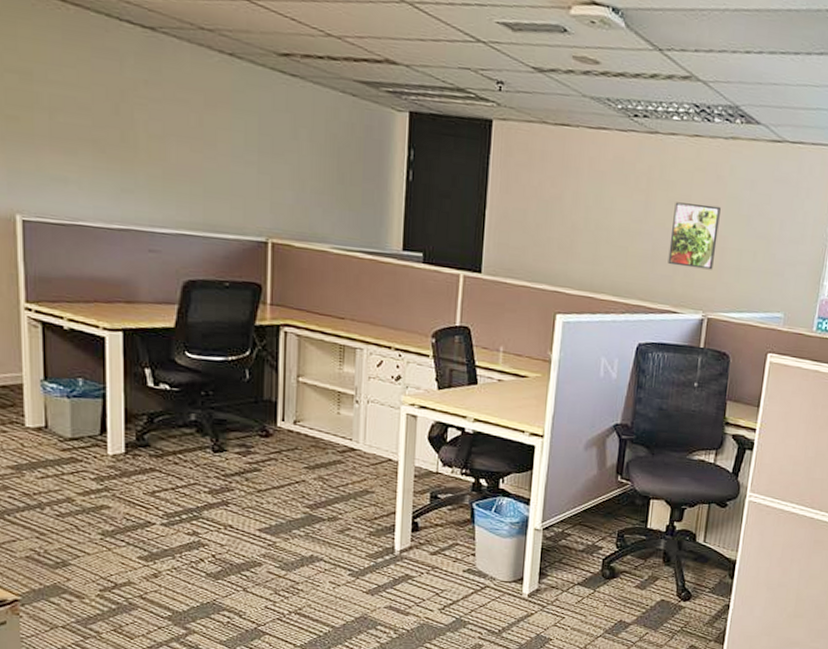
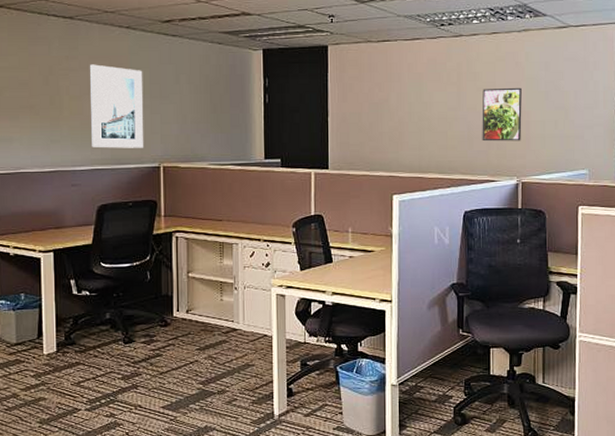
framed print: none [176,96,250,216] -> present [89,64,144,148]

